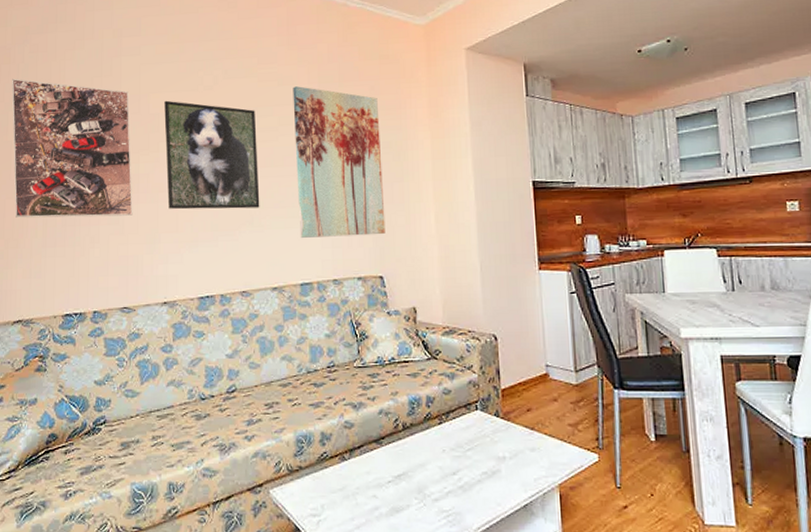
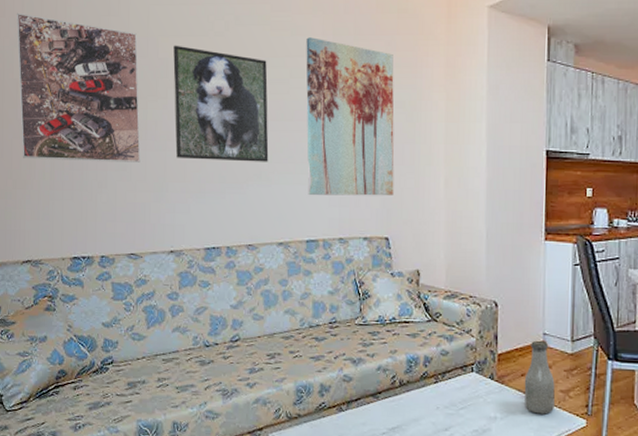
bottle: none [530,372,564,451] -> present [524,340,555,415]

